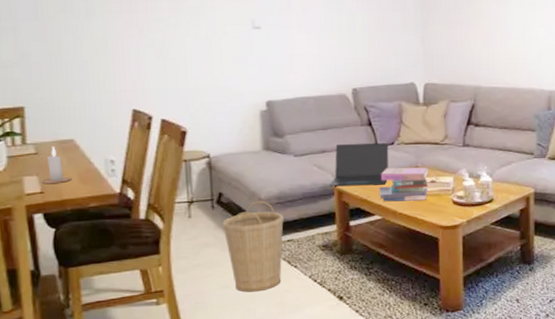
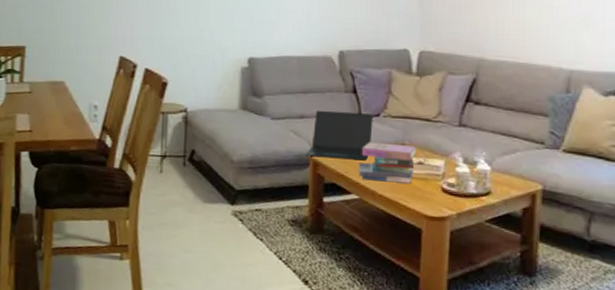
candle: present [42,146,72,184] -> none [32,87,58,124]
basket: present [222,201,284,292] -> none [191,163,254,262]

